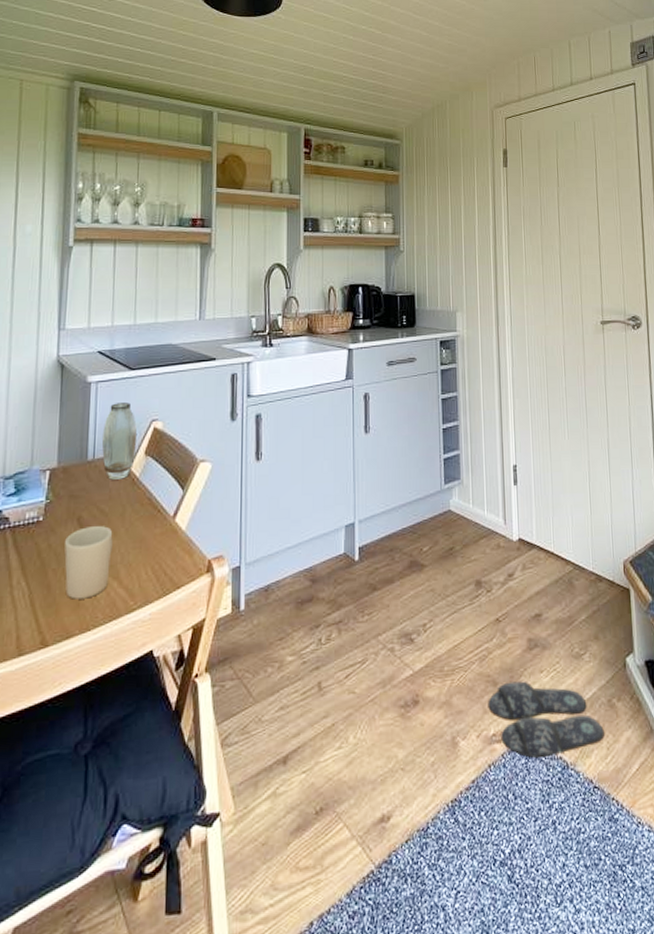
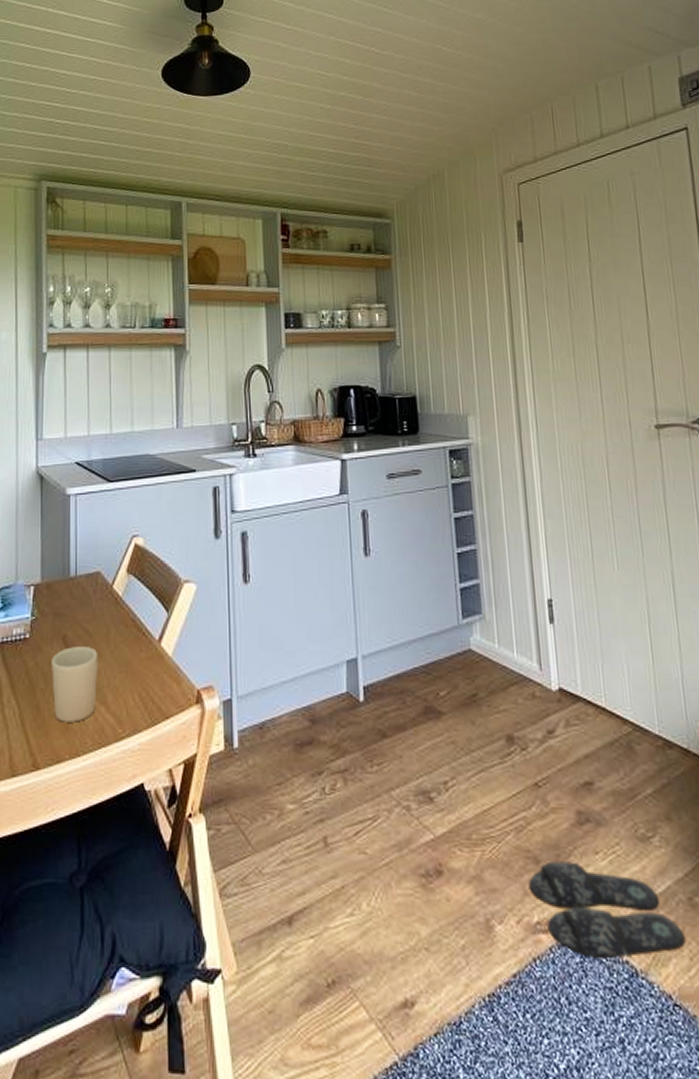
vase: present [102,402,137,480] -> none [84,517,117,598]

